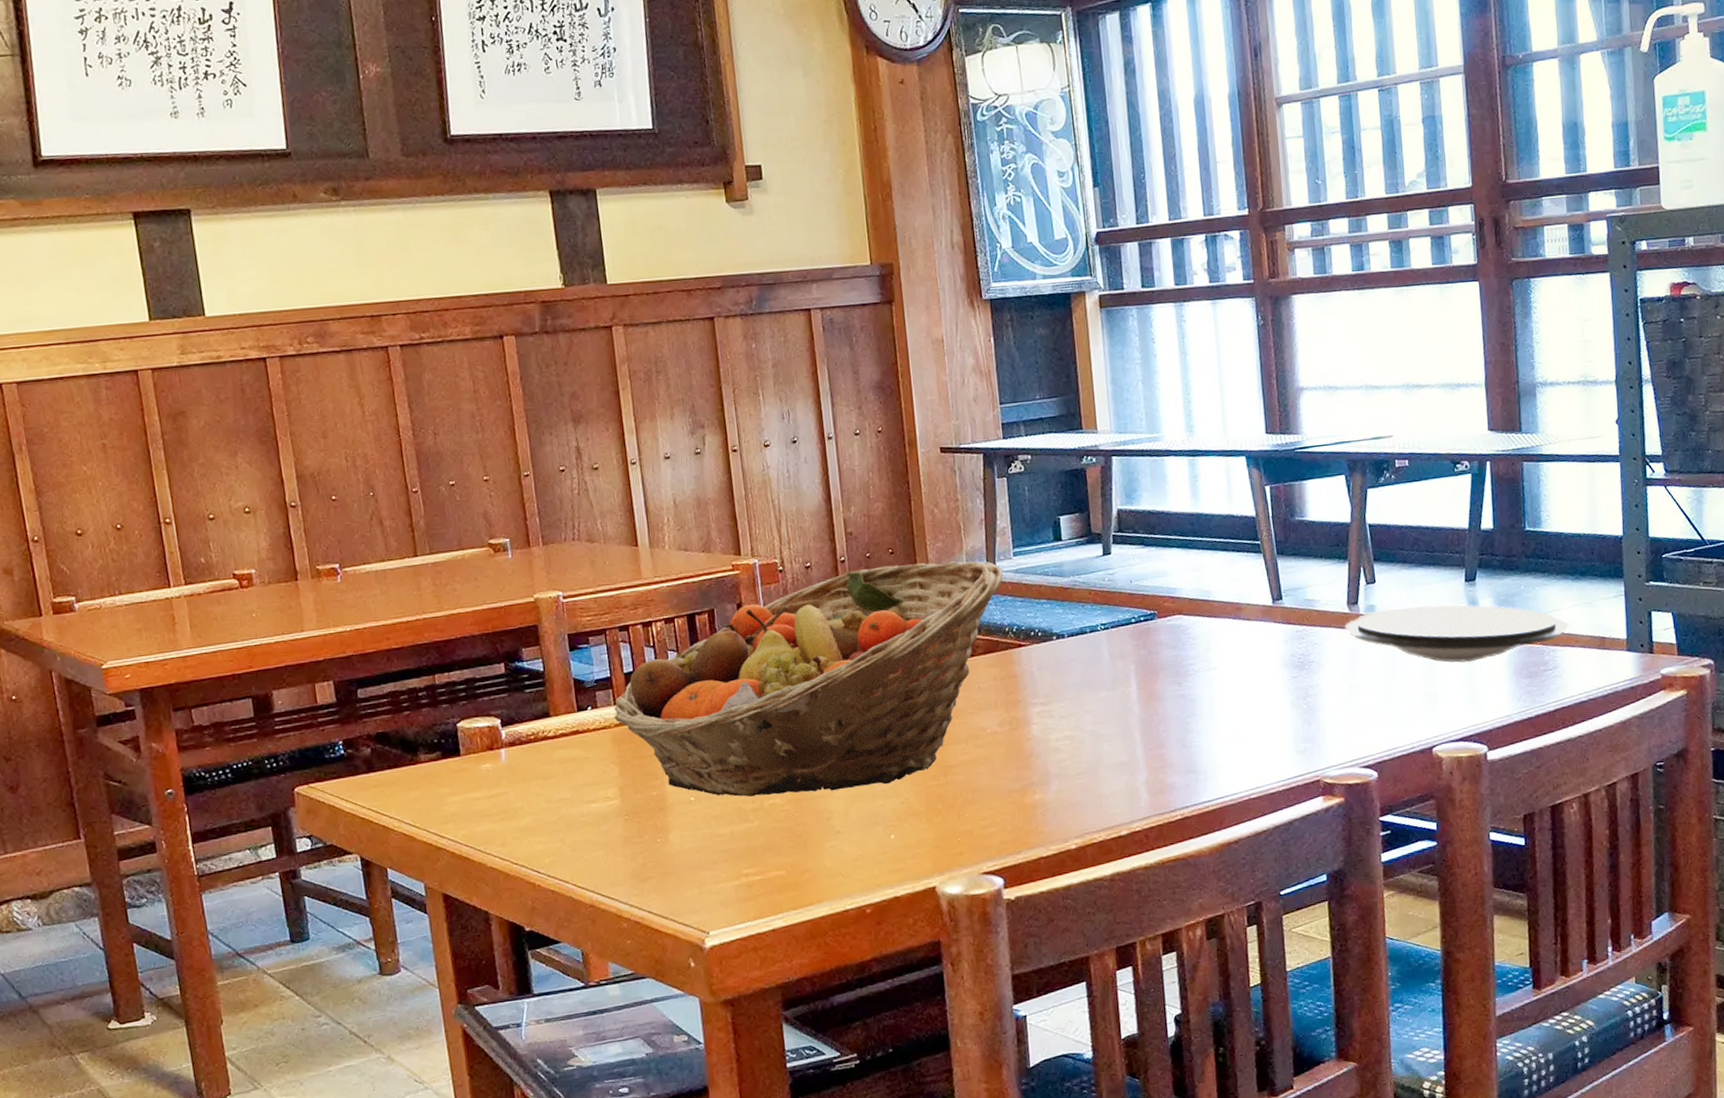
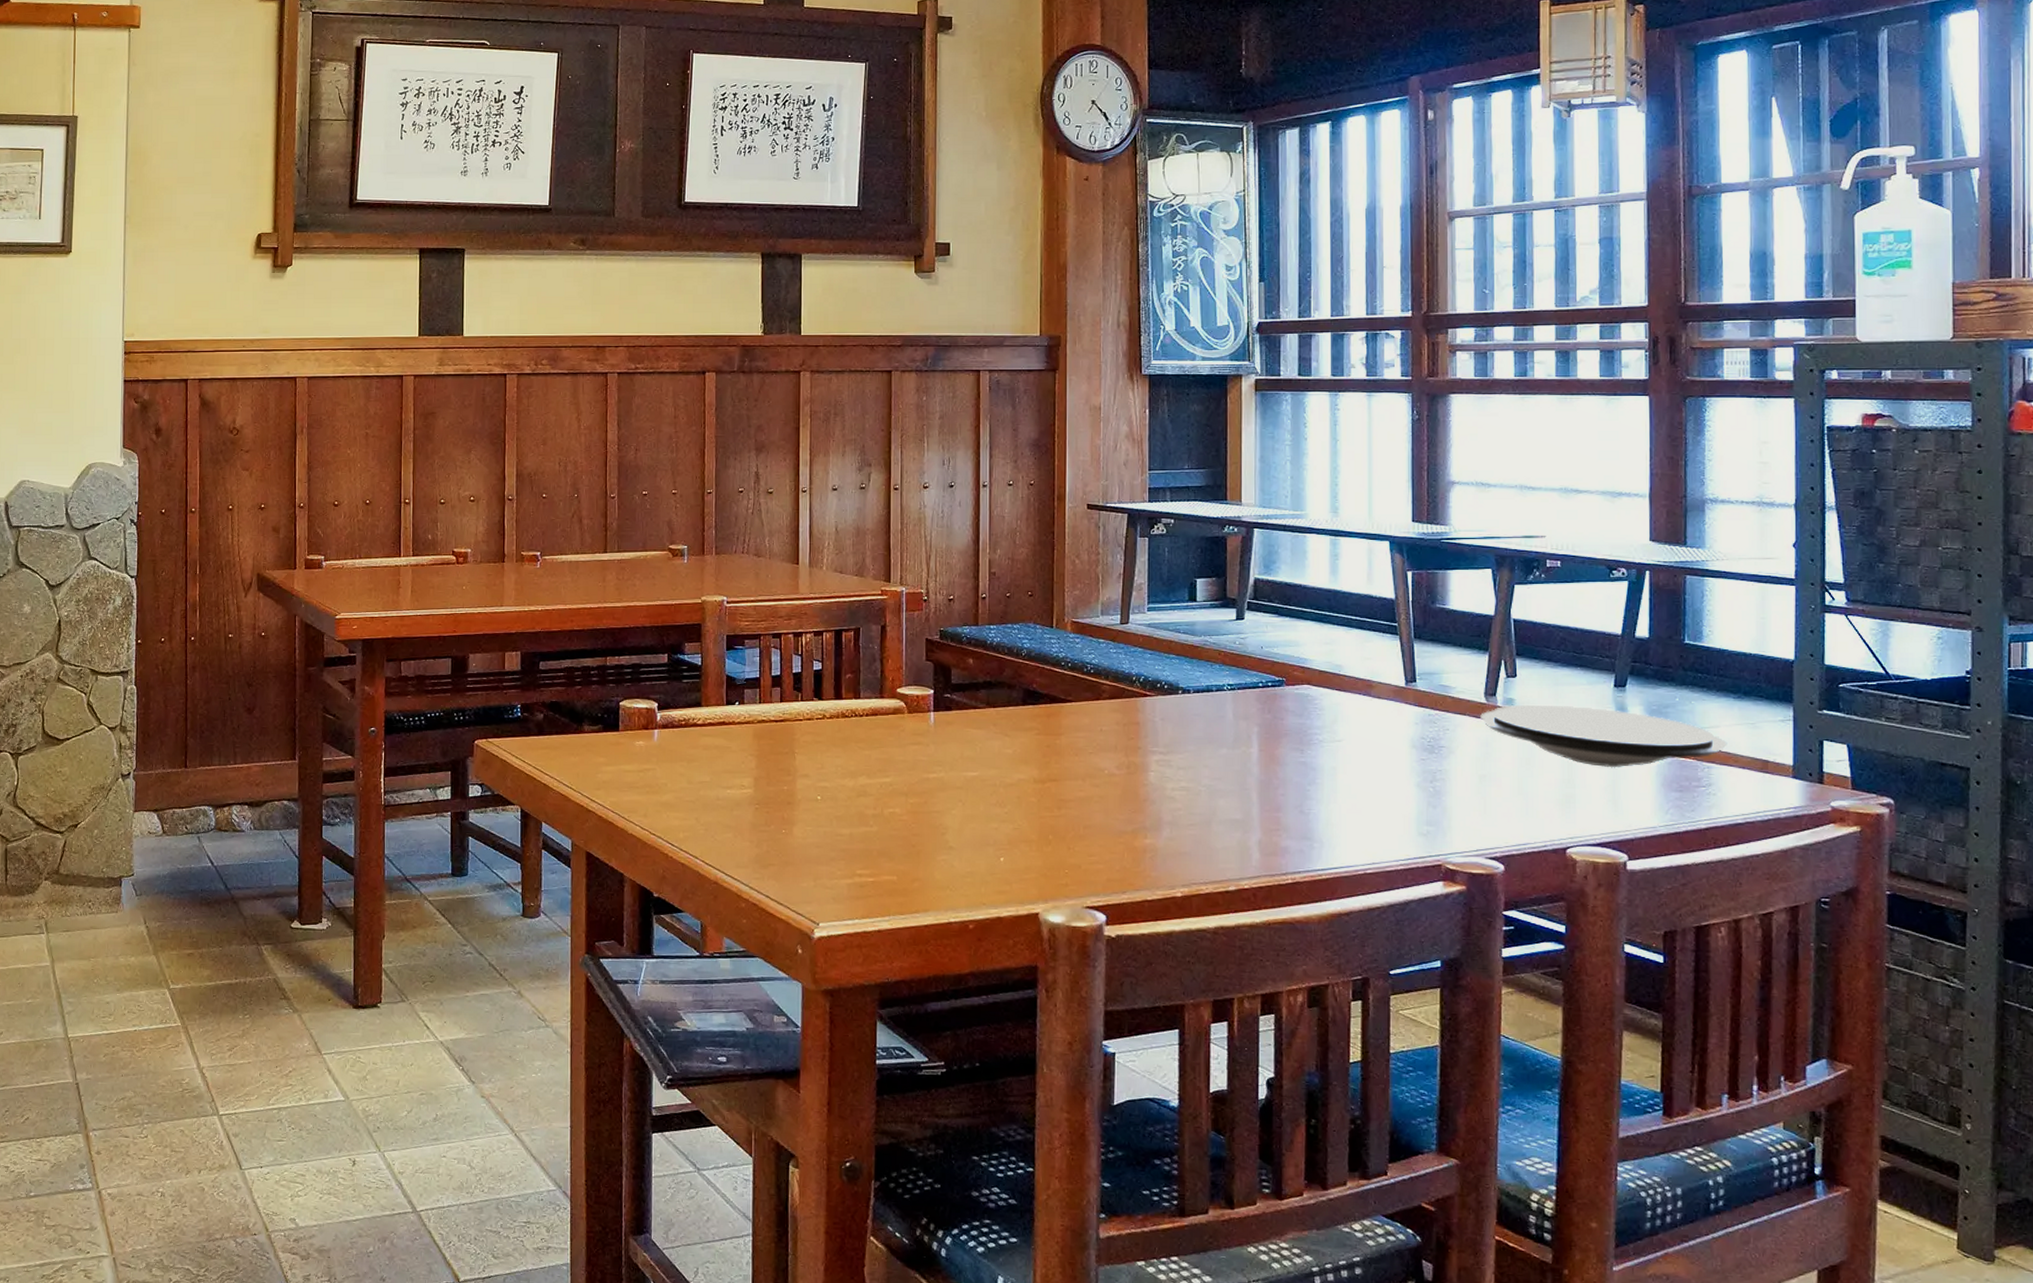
fruit basket: present [614,561,1003,797] -> none [758,606,1136,809]

